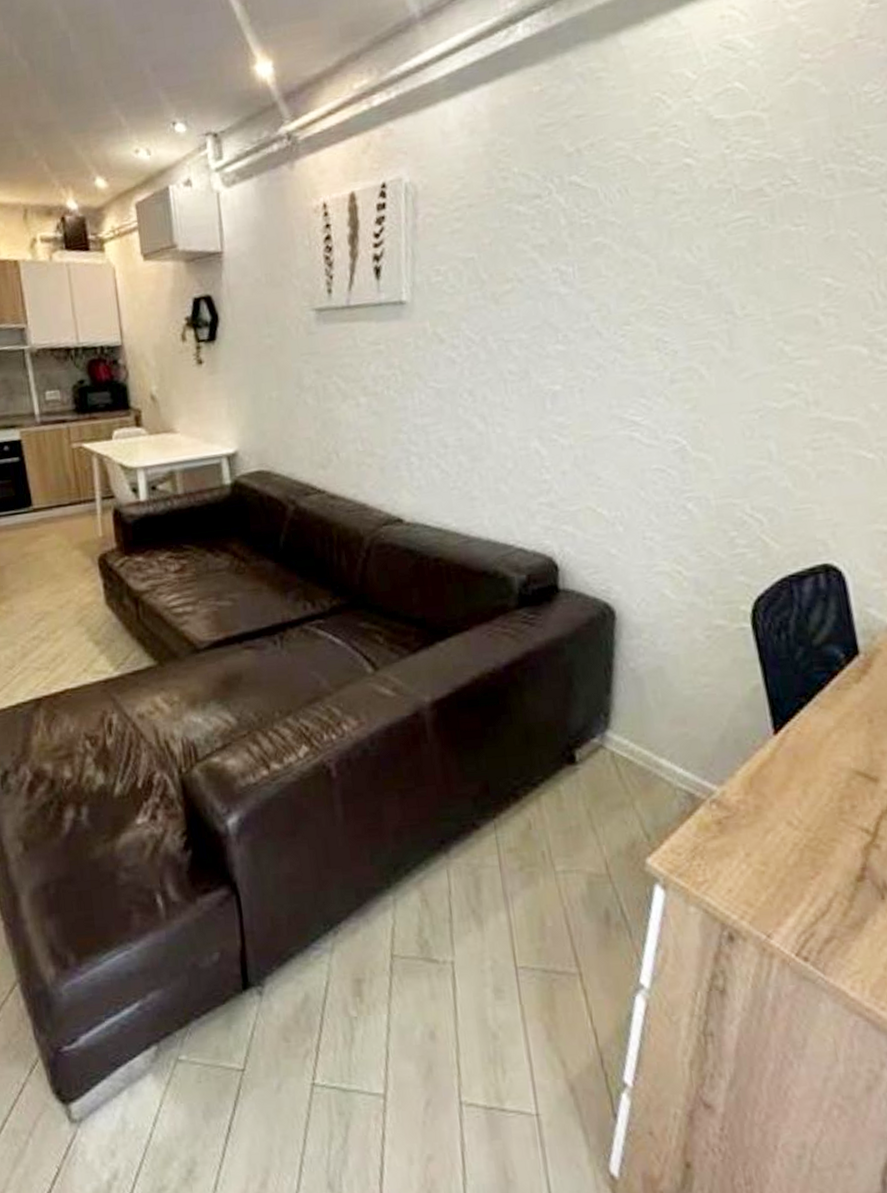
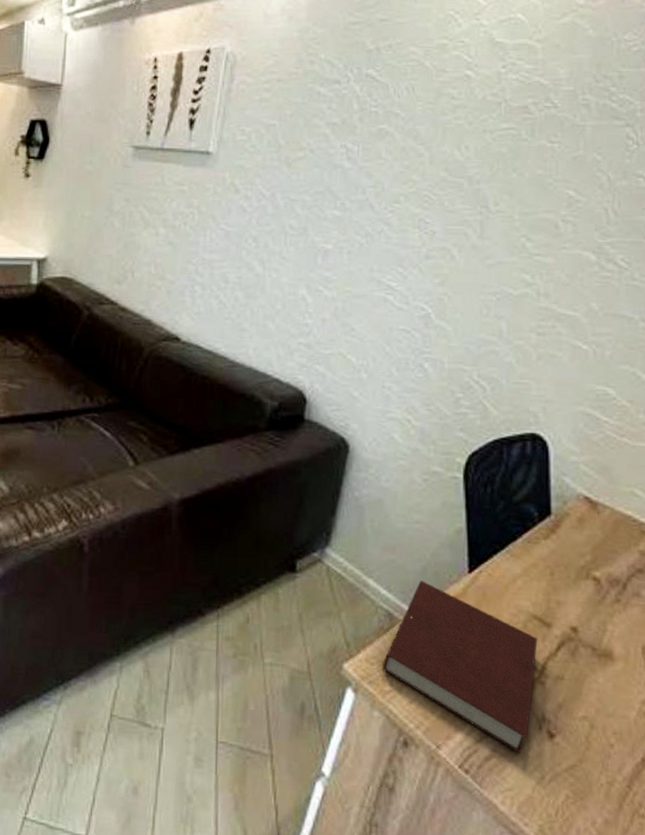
notebook: none [691,751,871,931] -> present [383,580,538,754]

